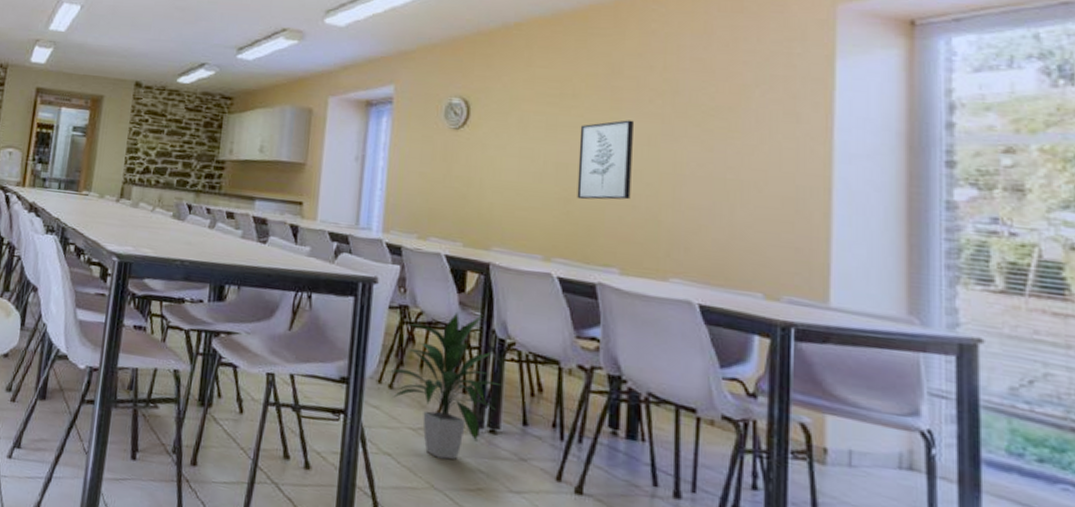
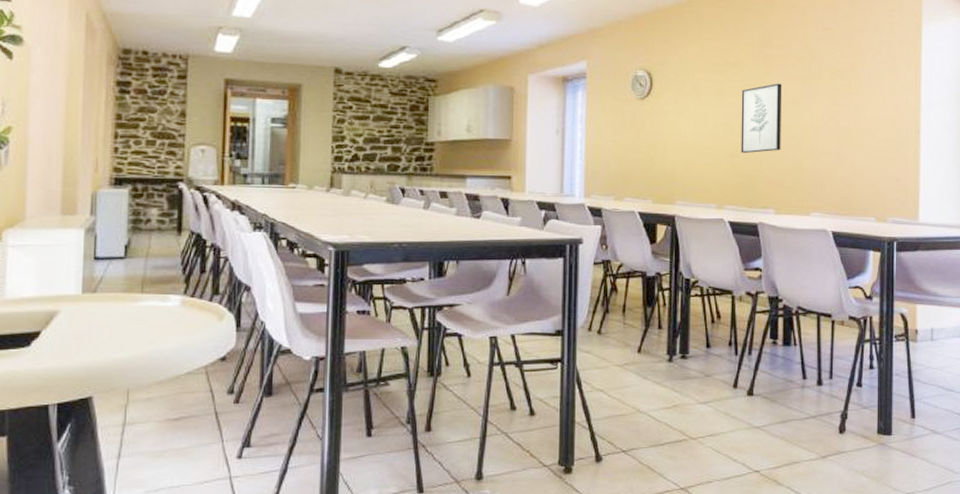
indoor plant: present [387,312,502,460] -> none [595,260,689,386]

